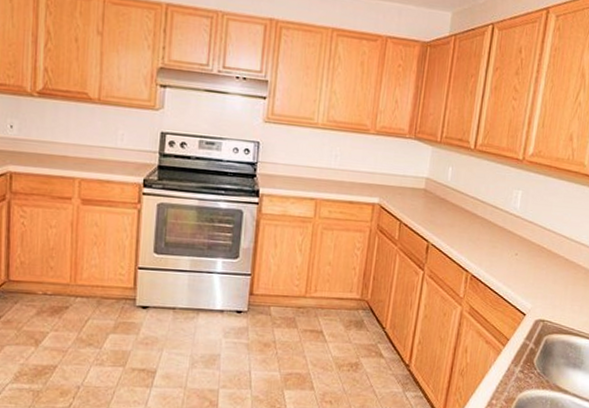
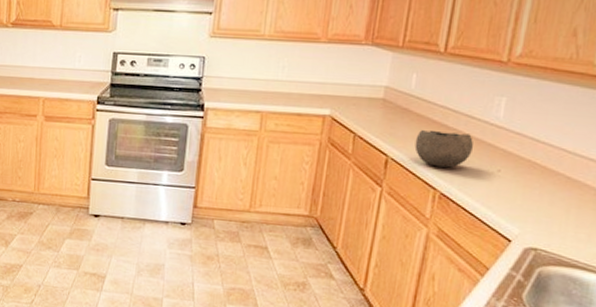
bowl: none [451,218,497,252] -> present [414,130,473,168]

